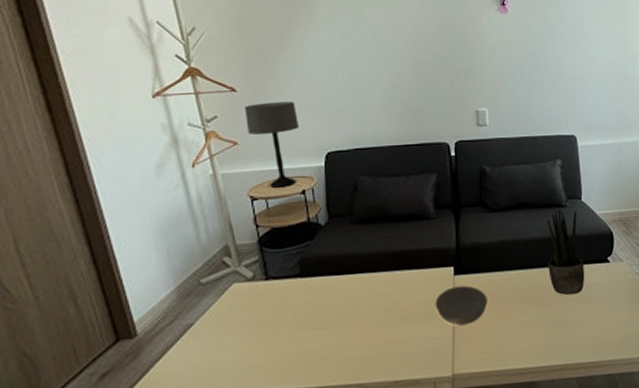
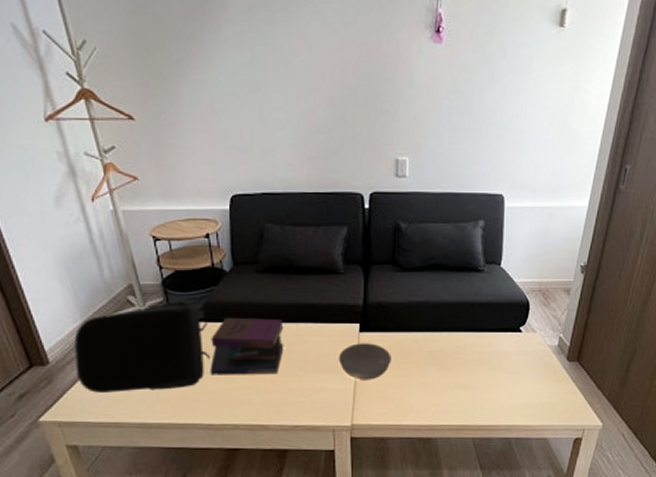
backpack: none [165,258,307,364] -> present [74,301,211,393]
table lamp: present [244,102,300,188] -> none [144,135,203,229]
books: none [305,268,380,334] -> present [210,317,284,375]
potted plant: present [546,209,585,296] -> none [456,273,494,361]

